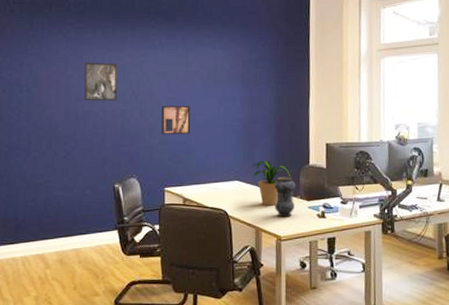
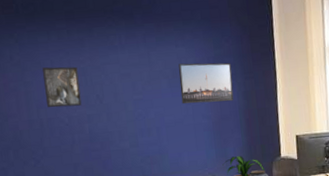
wall art: present [161,105,191,135] -> none [128,106,160,137]
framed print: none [213,65,266,105] -> present [178,62,234,104]

